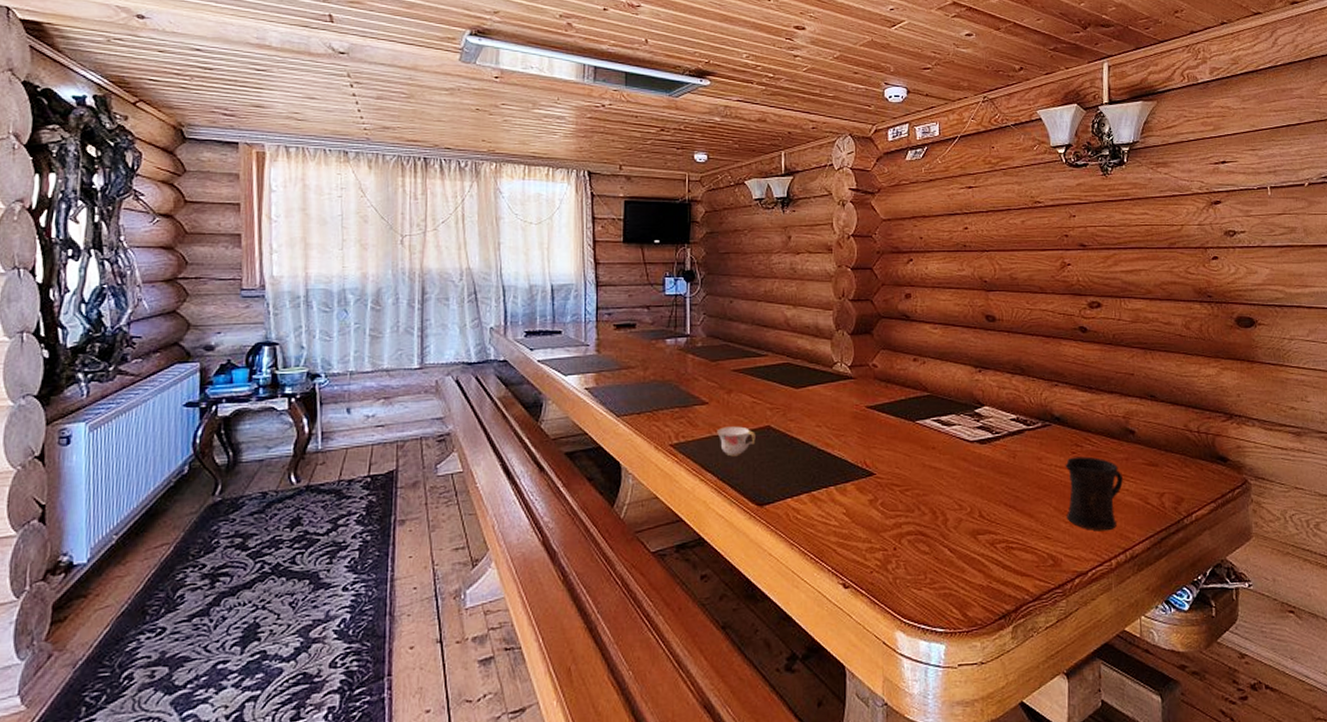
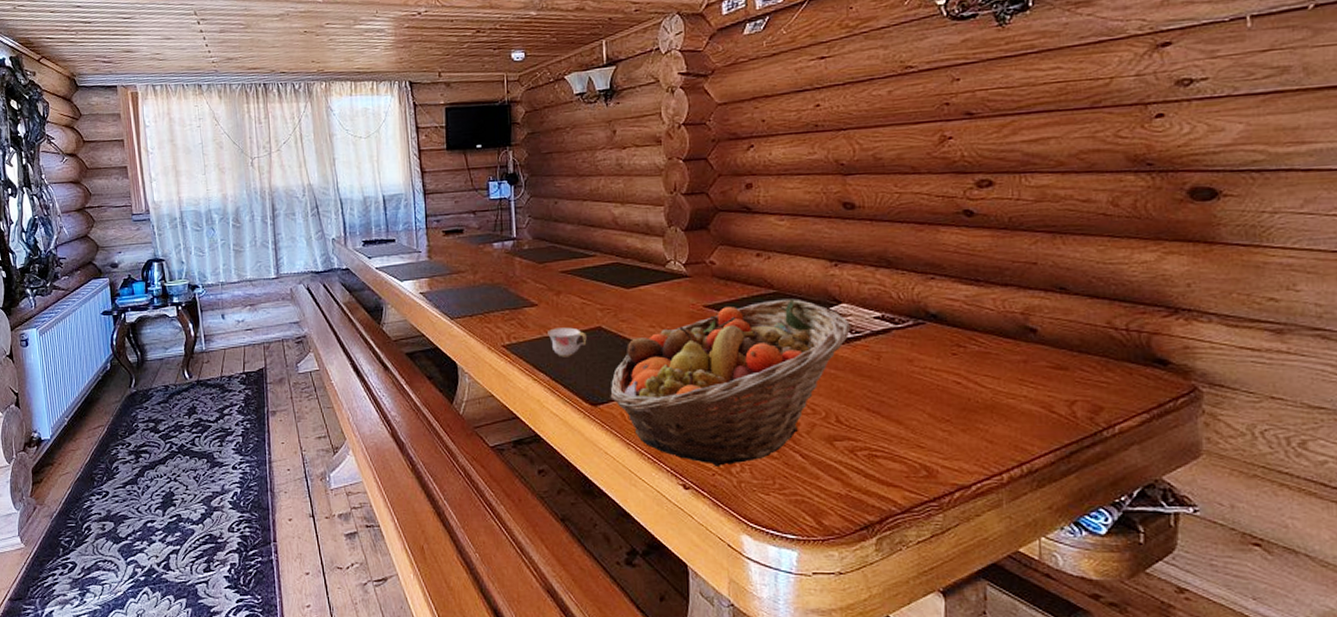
fruit basket: none [776,401,992,564] -> present [610,298,851,466]
mug: present [1065,456,1123,531] -> none [943,358,1019,442]

